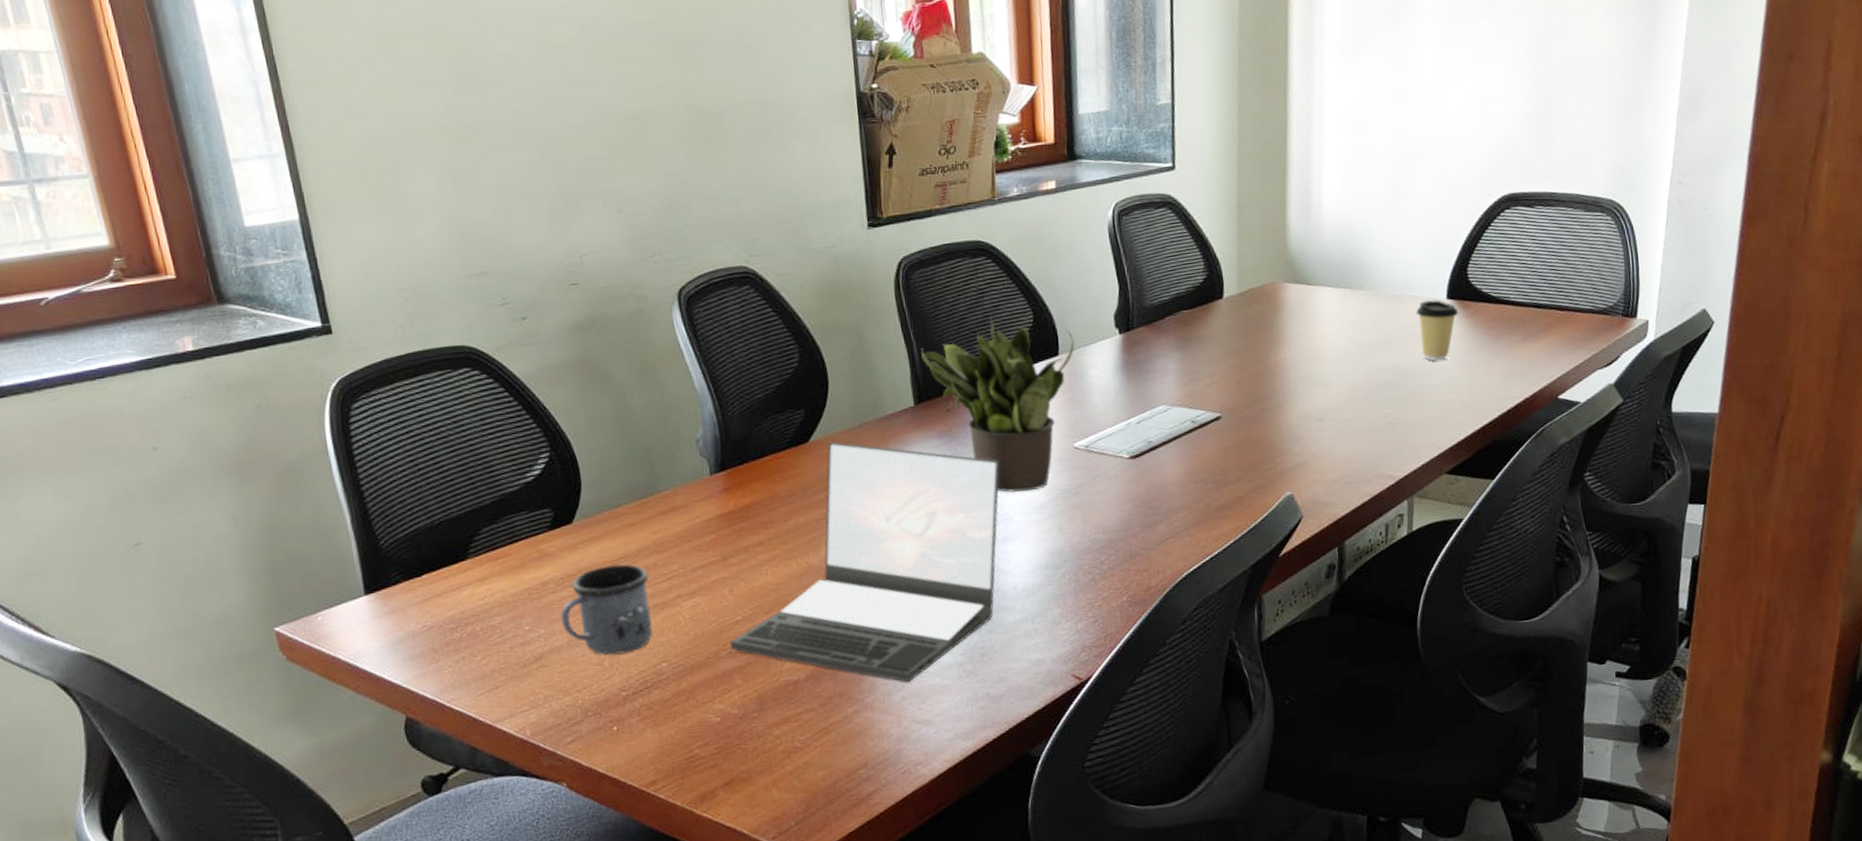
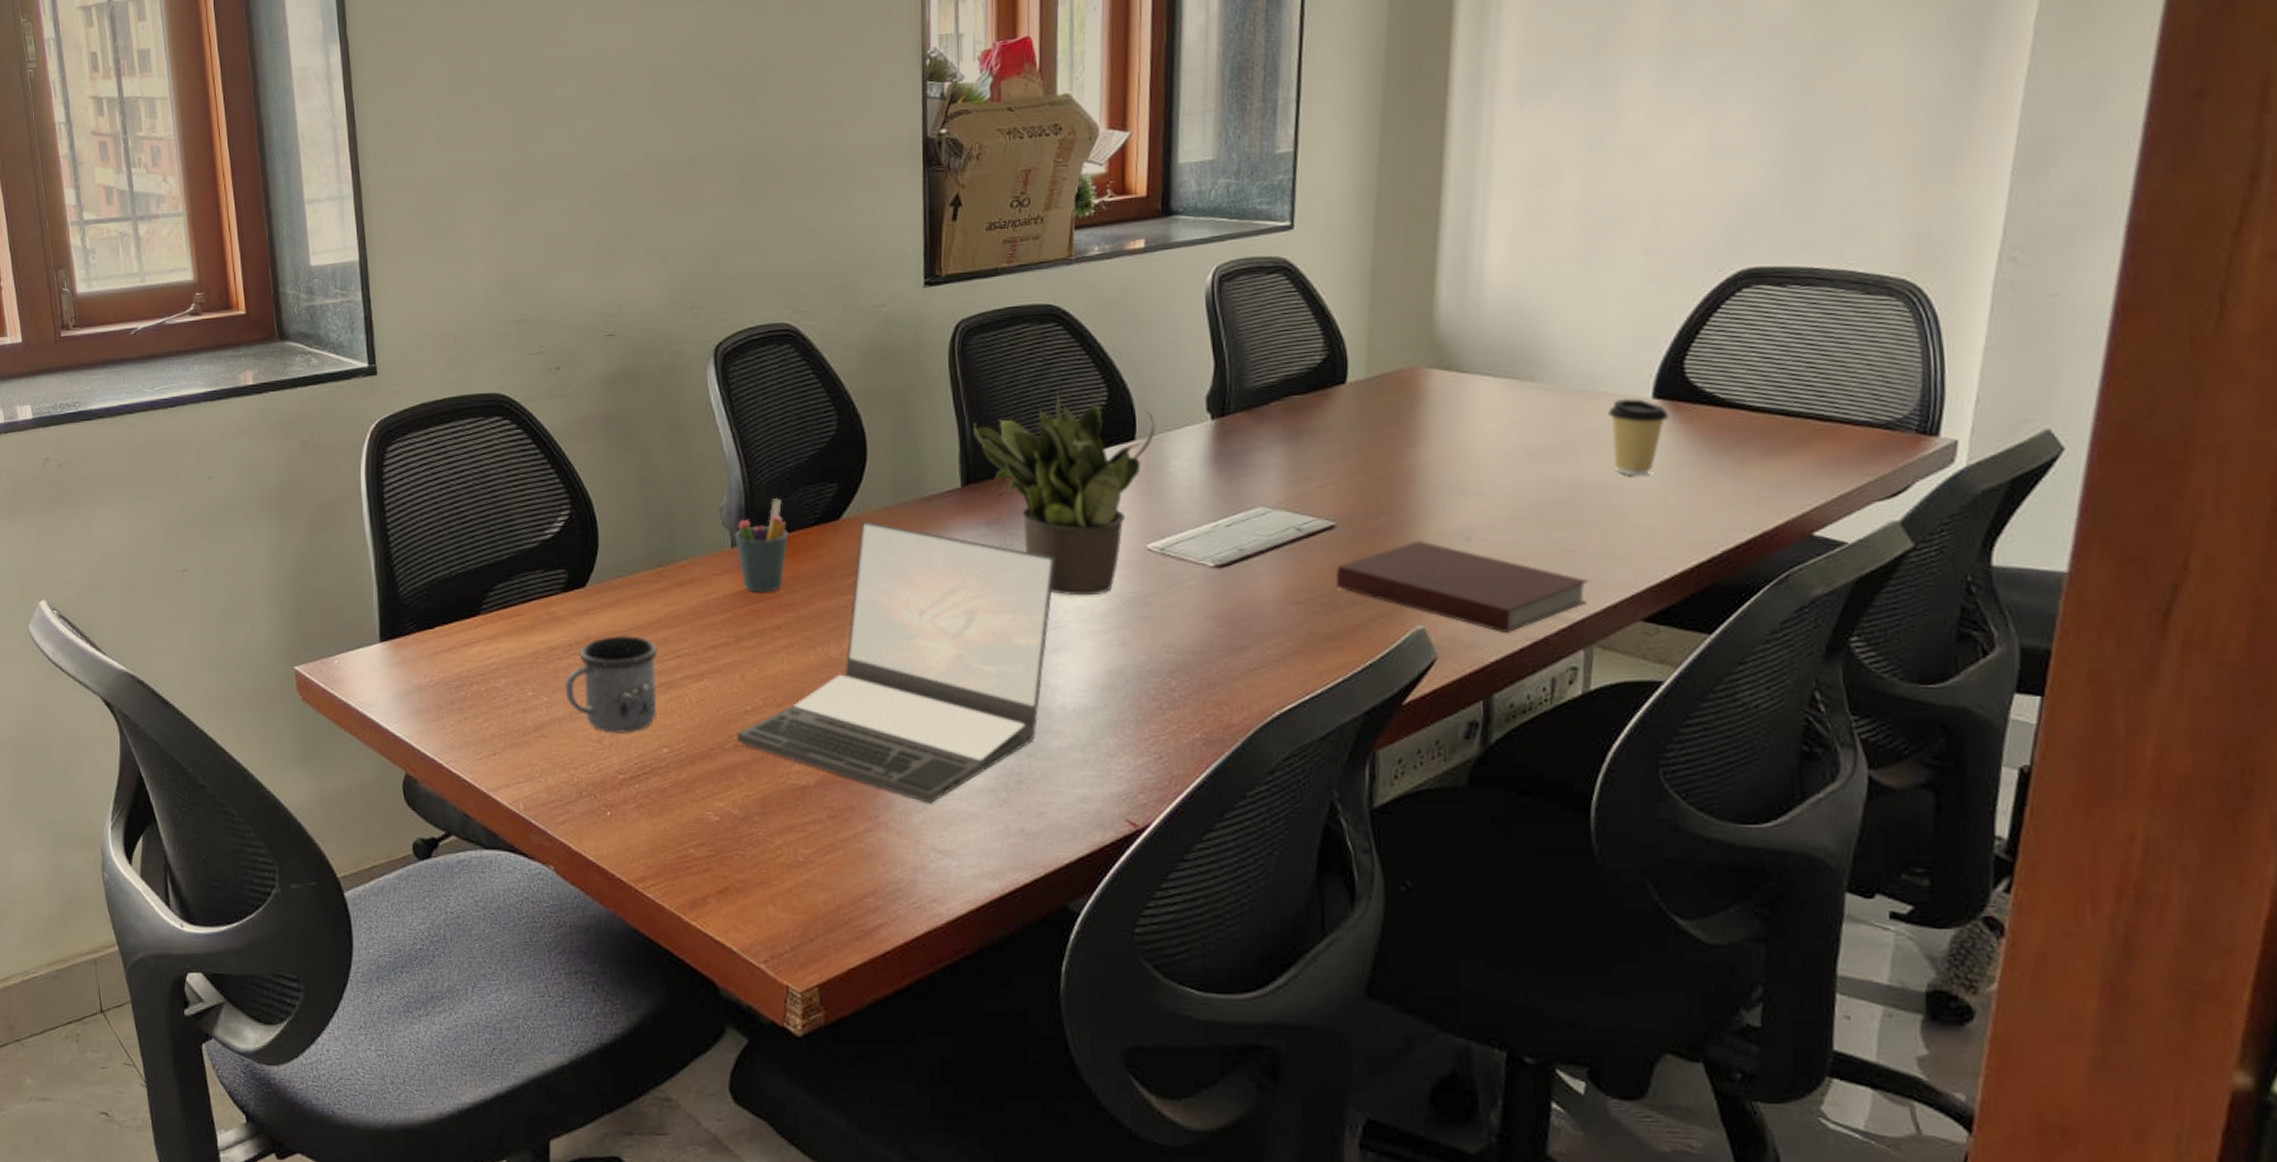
pen holder: none [711,427,763,514] -> present [734,498,789,593]
notebook: none [1223,423,1408,493] -> present [1335,540,1589,634]

